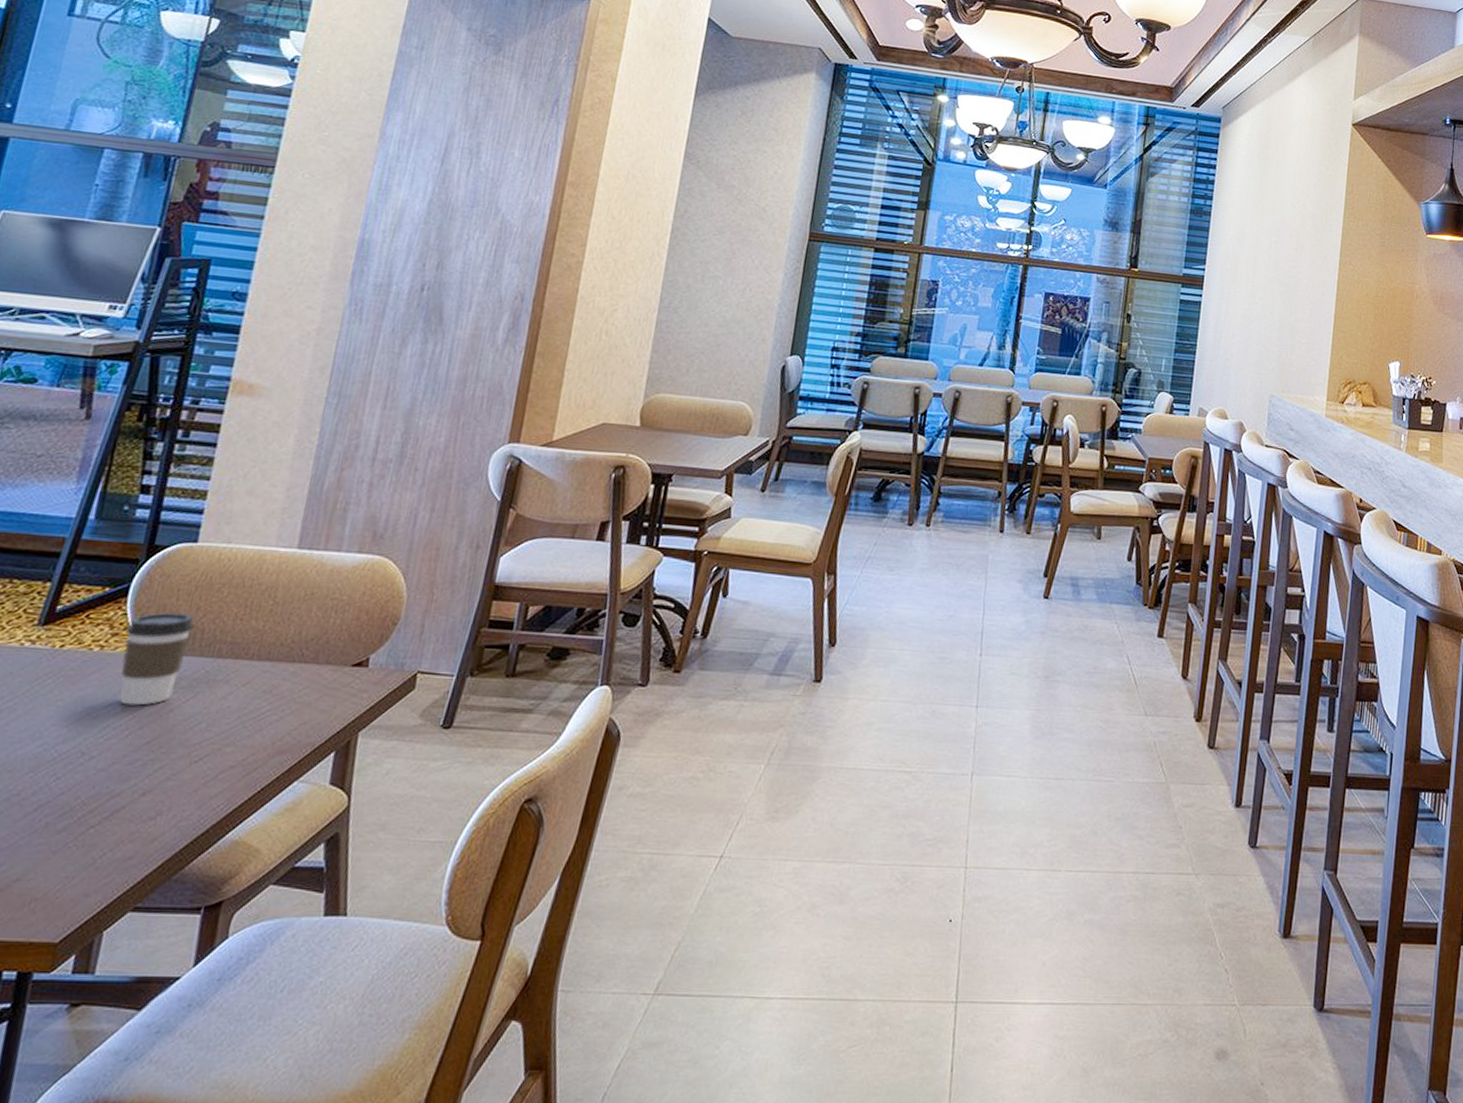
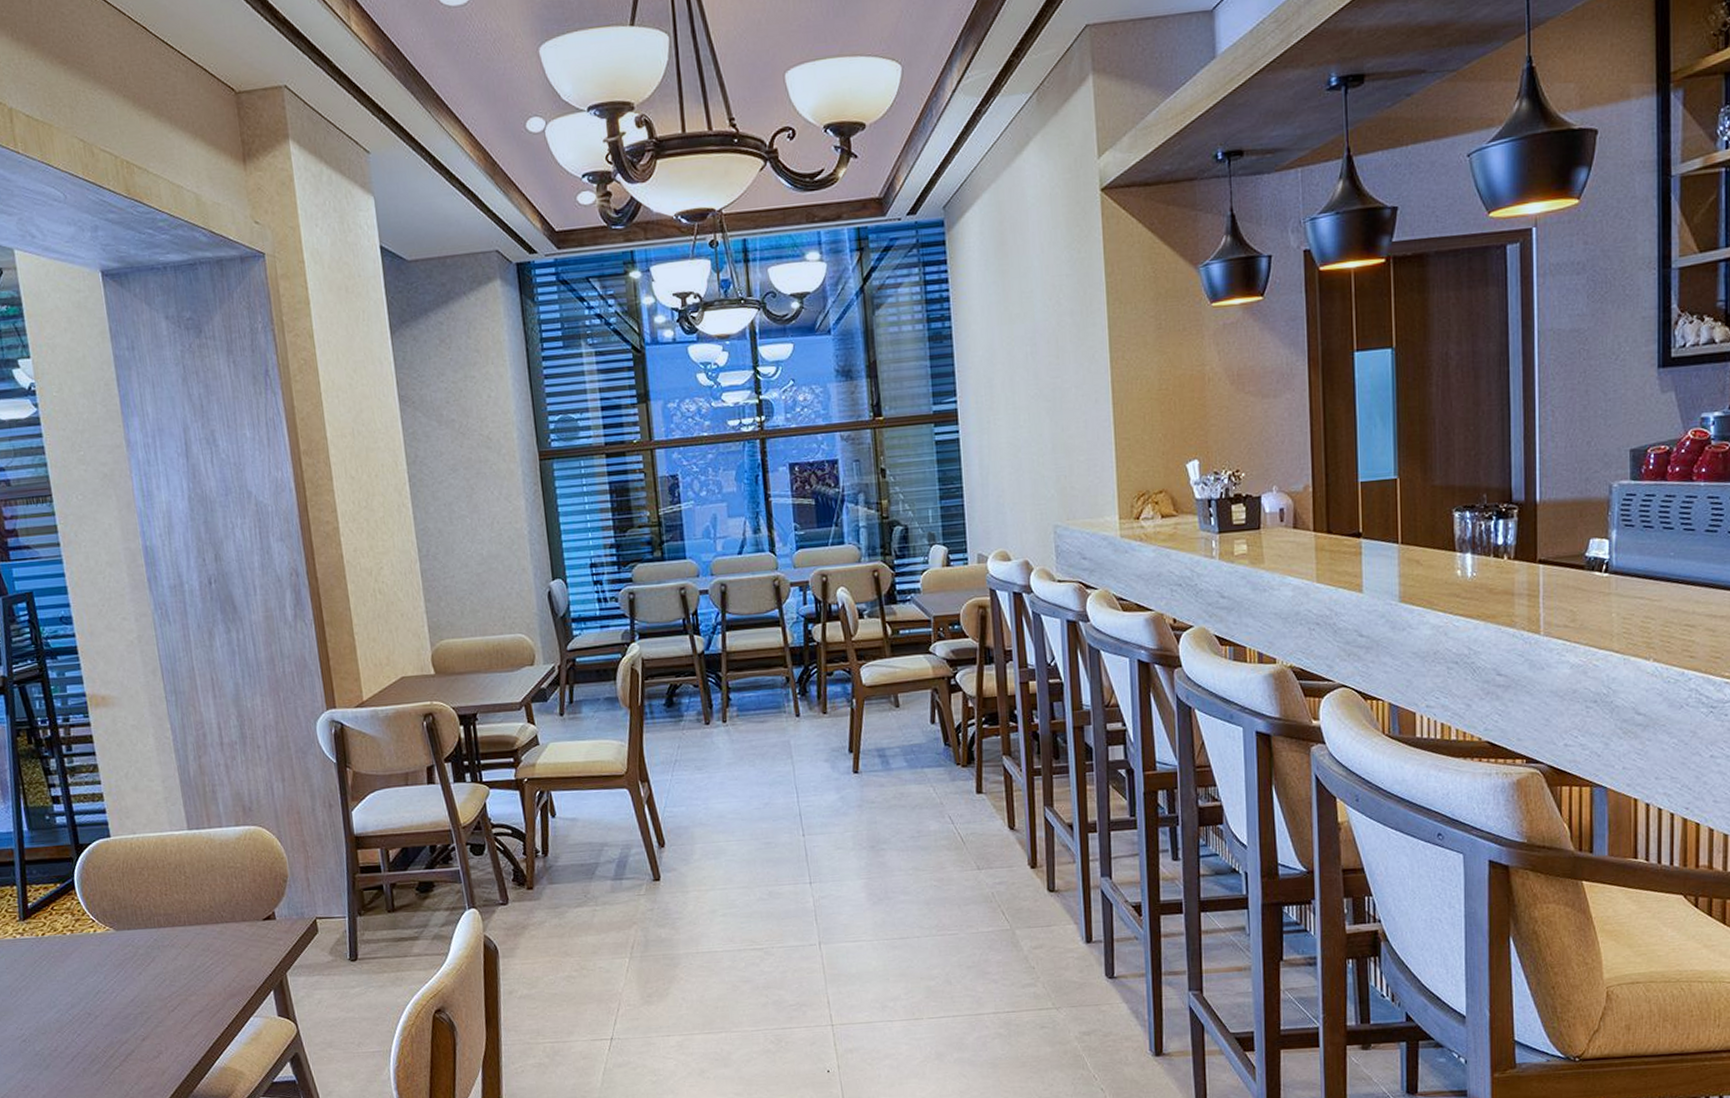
coffee cup: present [119,613,195,706] -> none [84,896,136,974]

